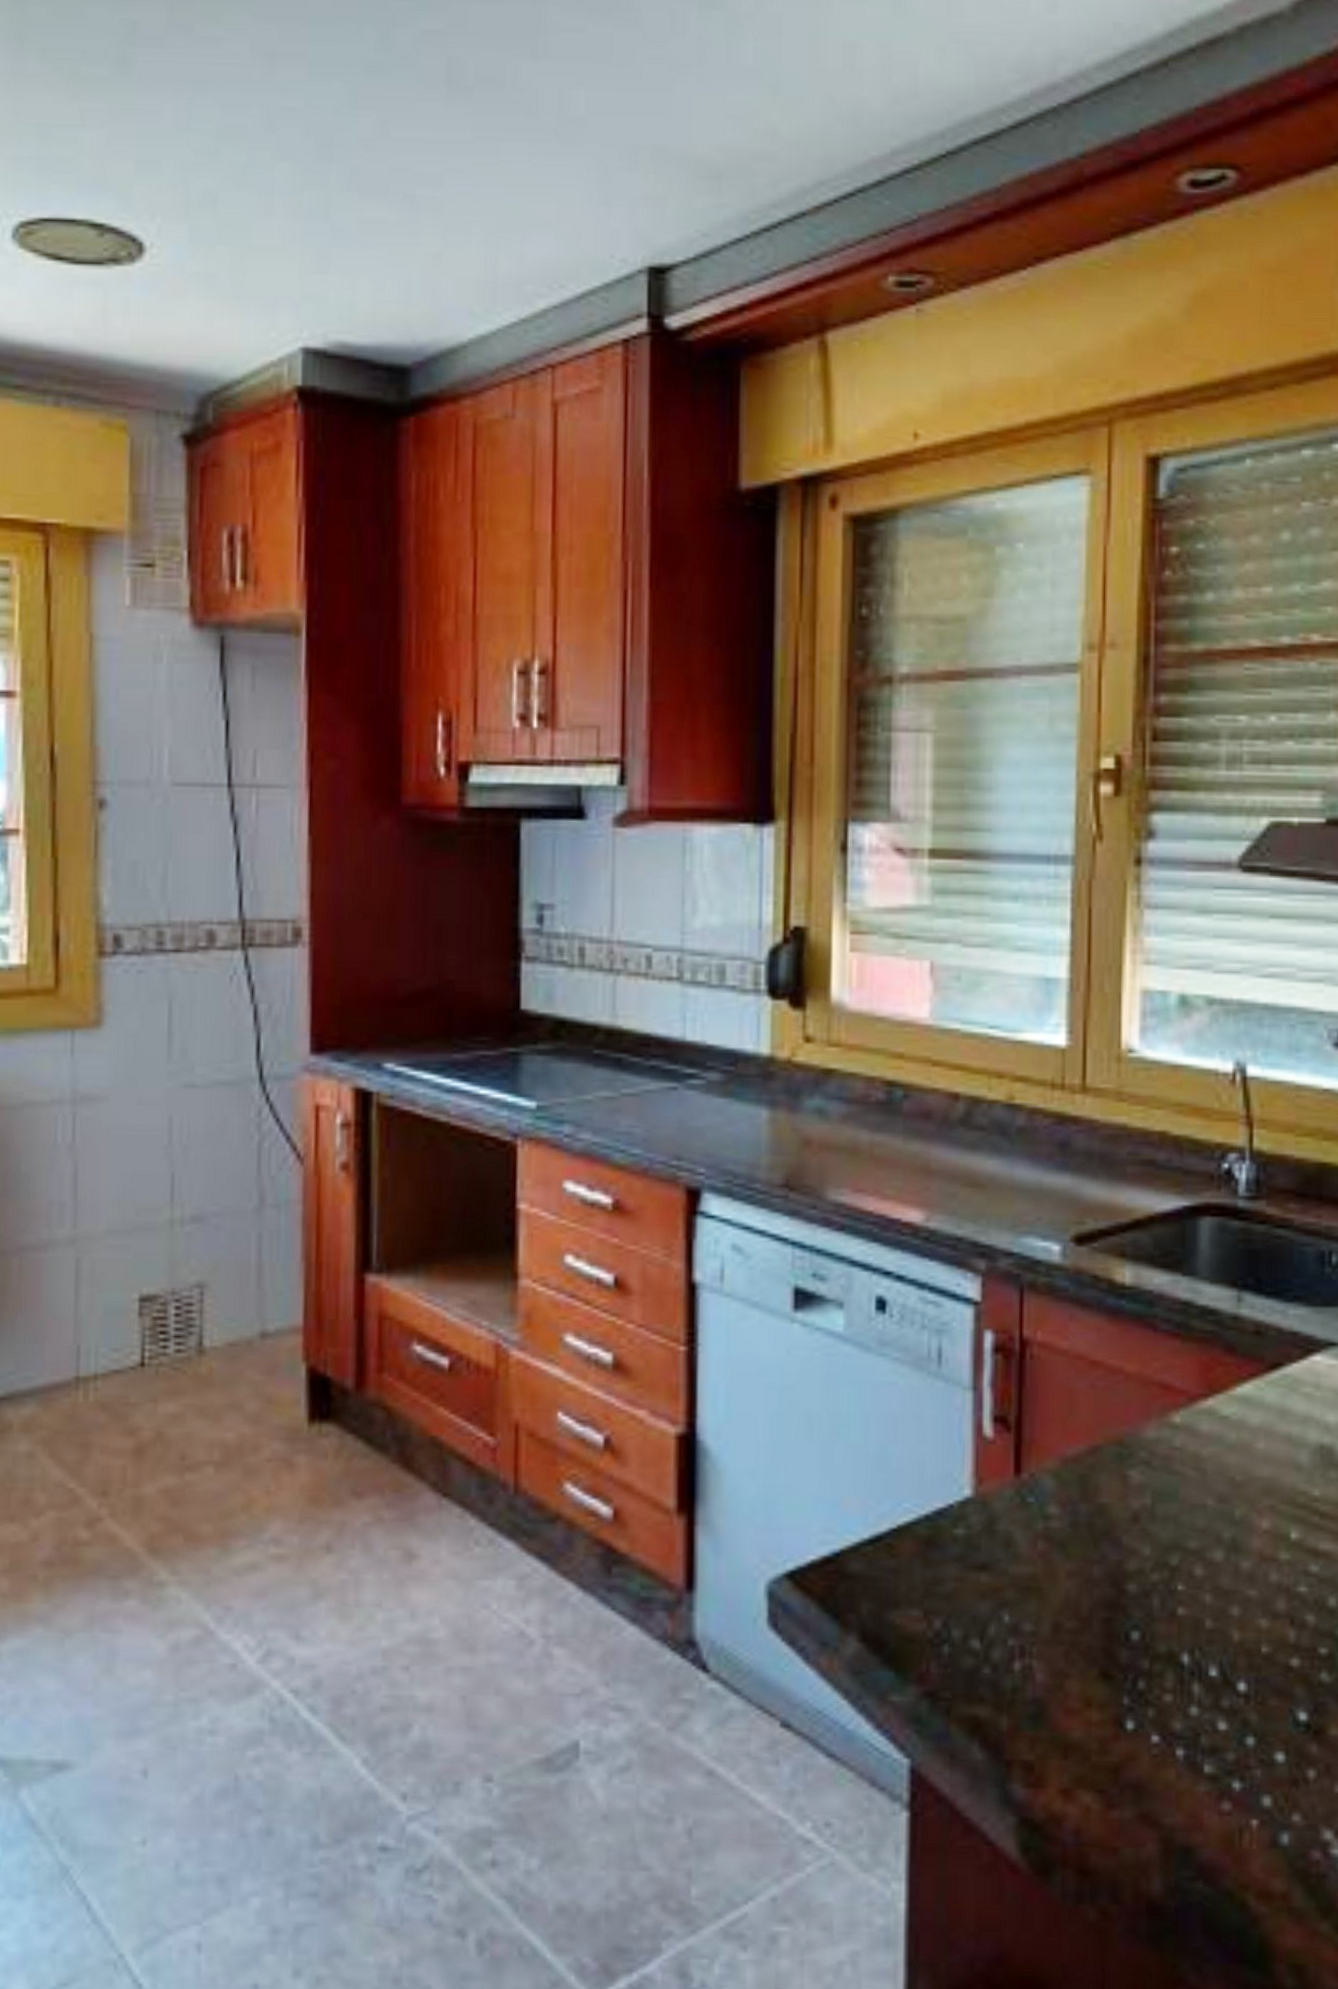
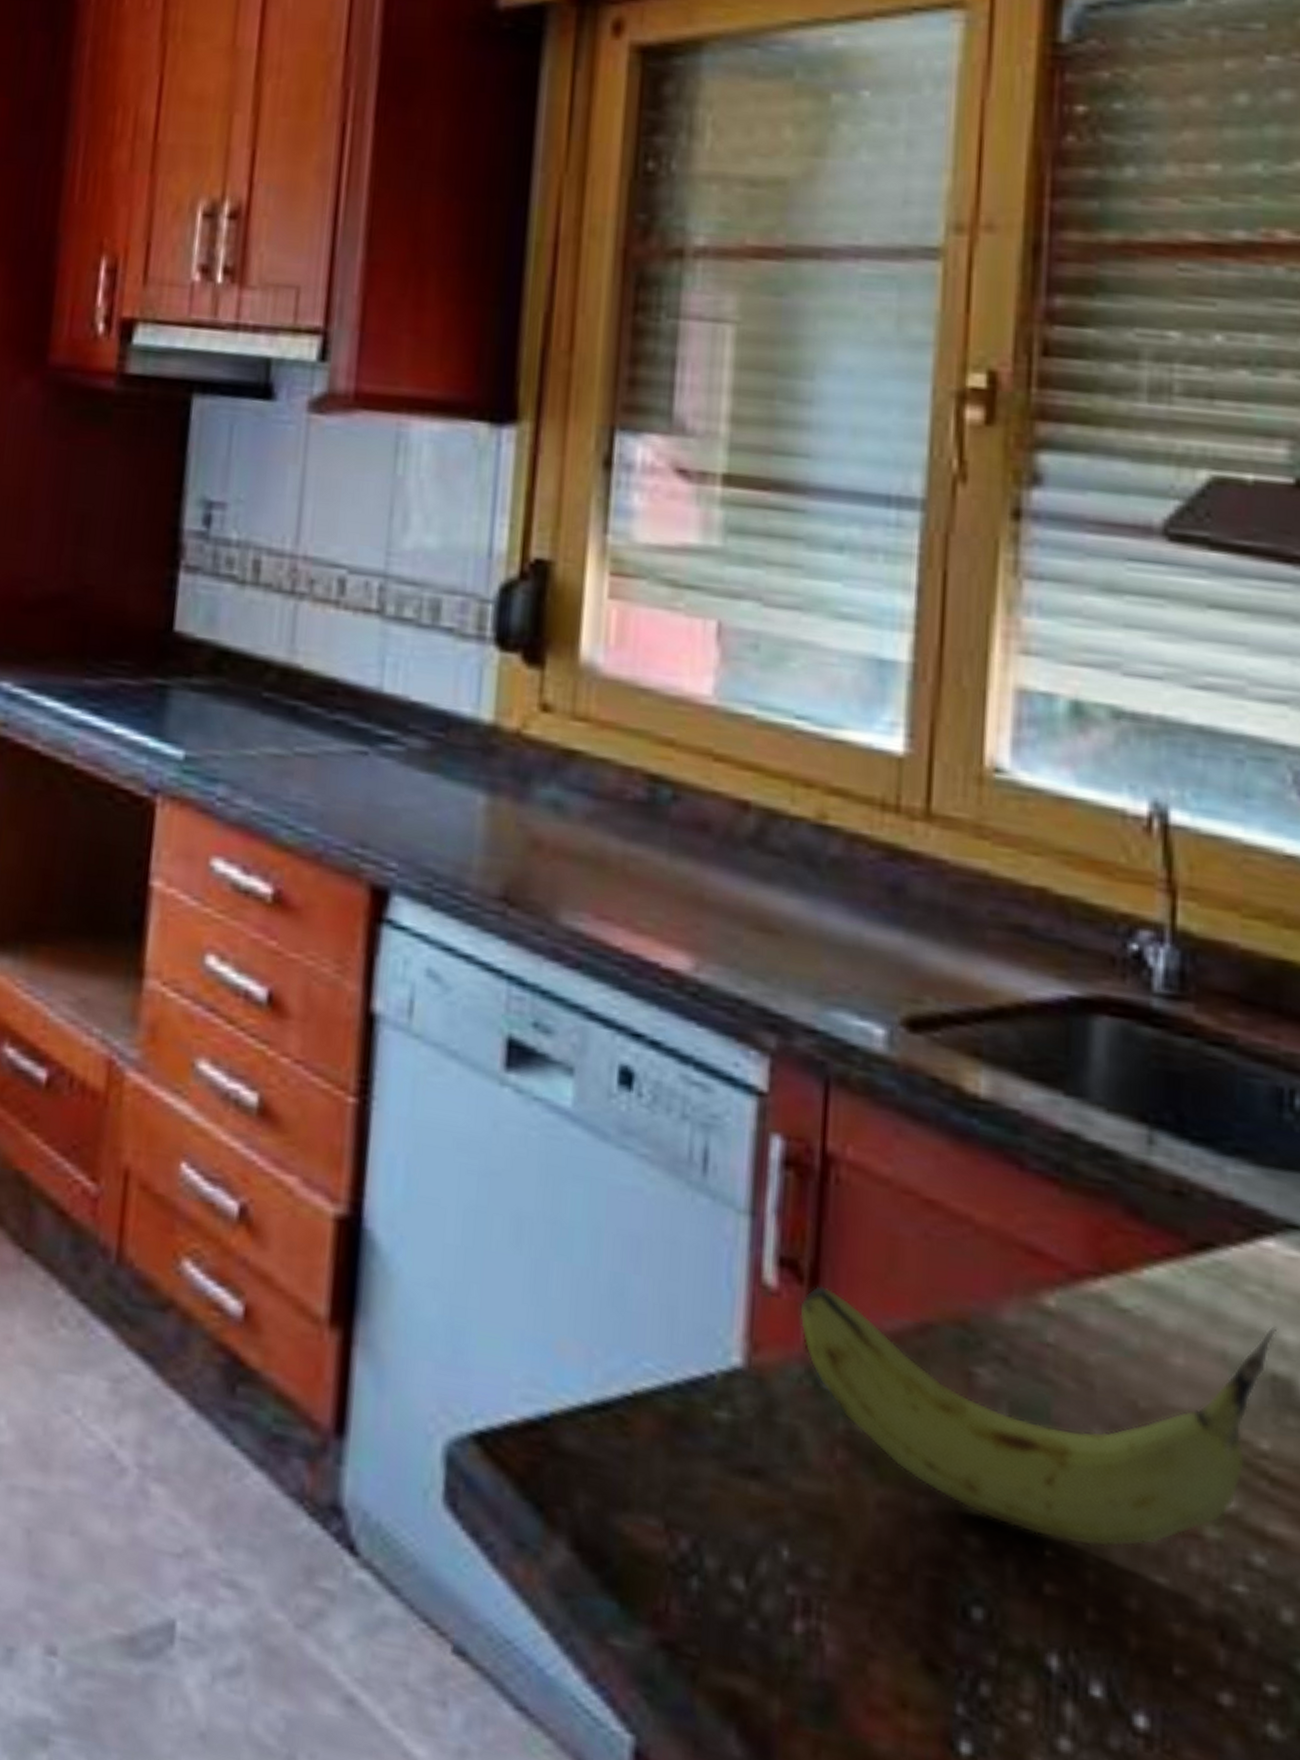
fruit: none [1008,1413,1323,1579] -> present [798,1284,1277,1548]

